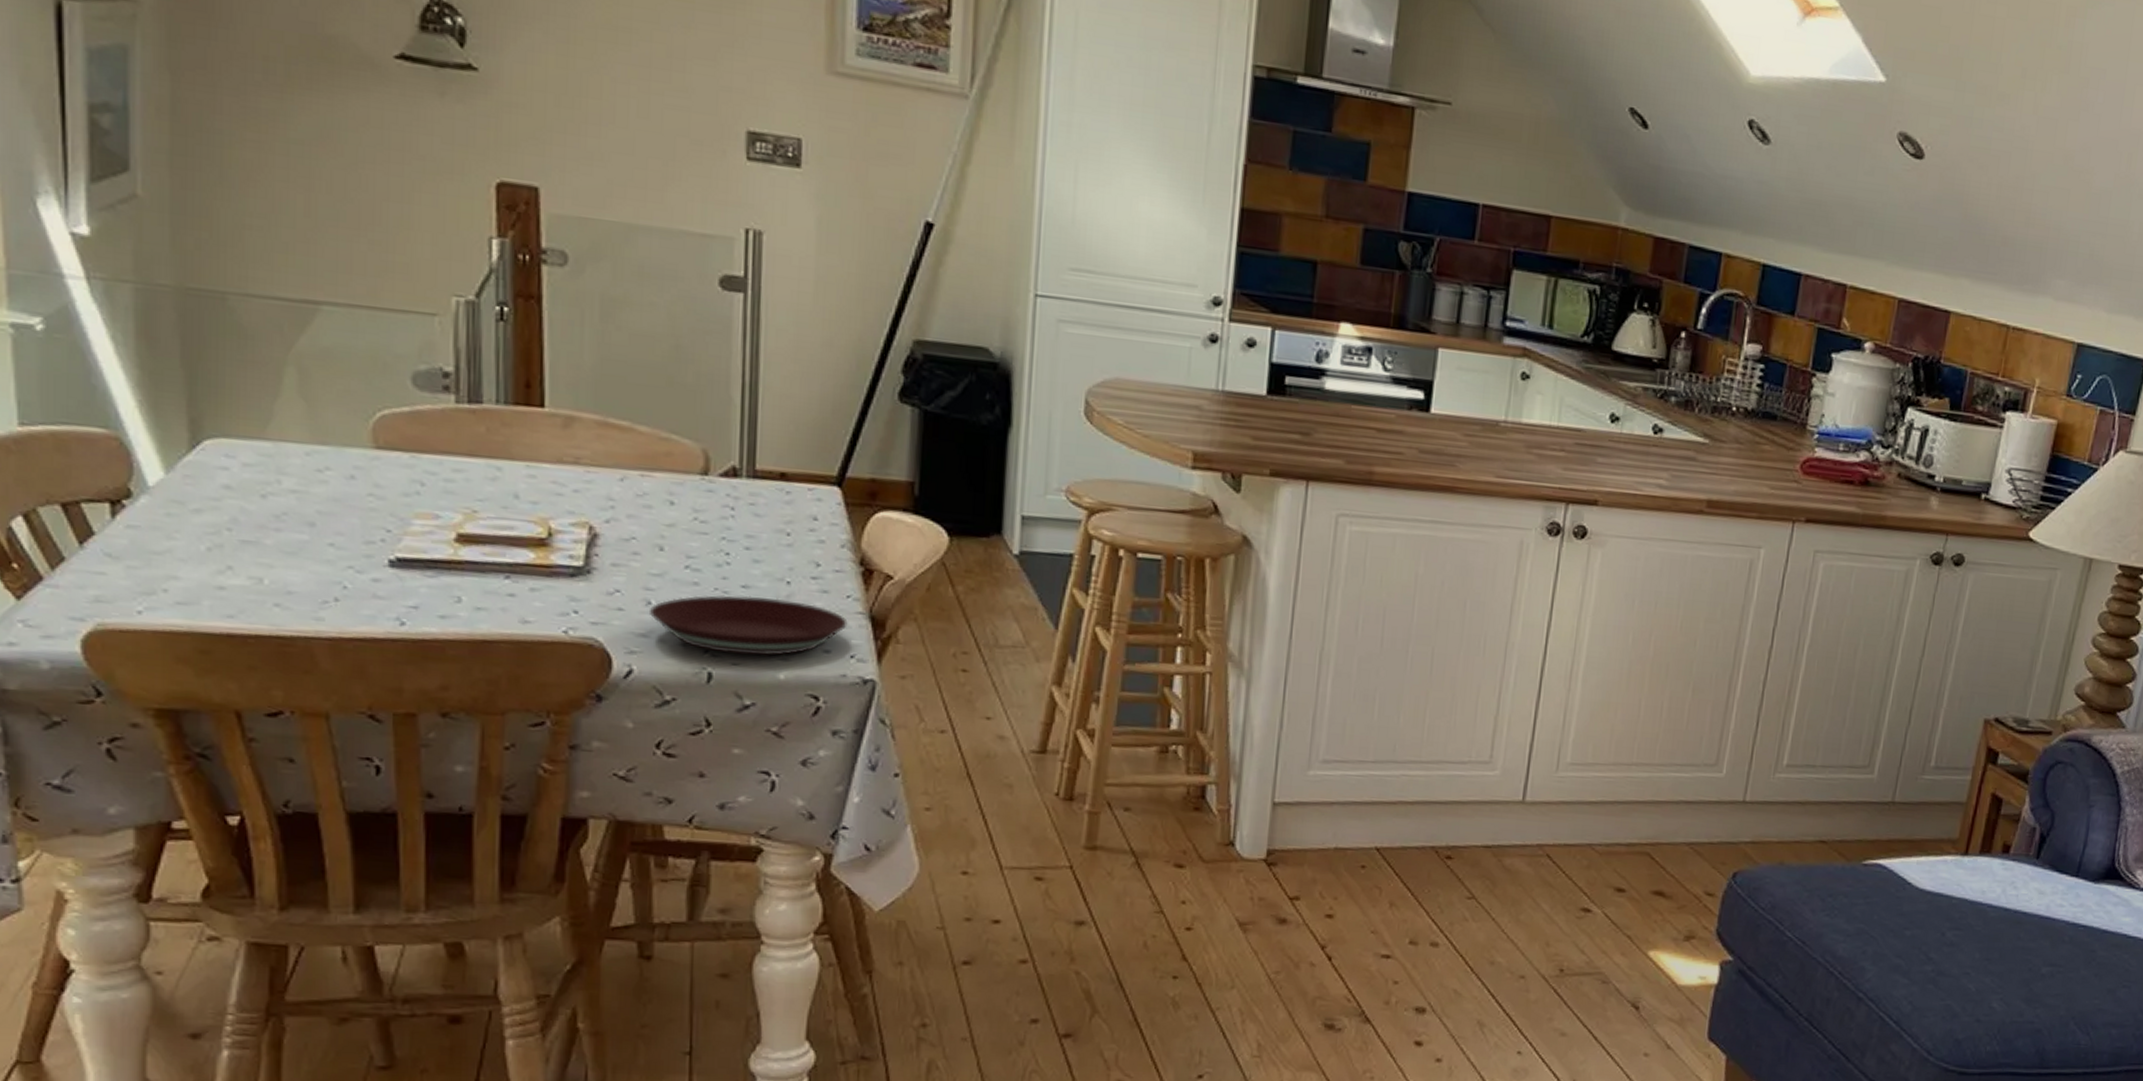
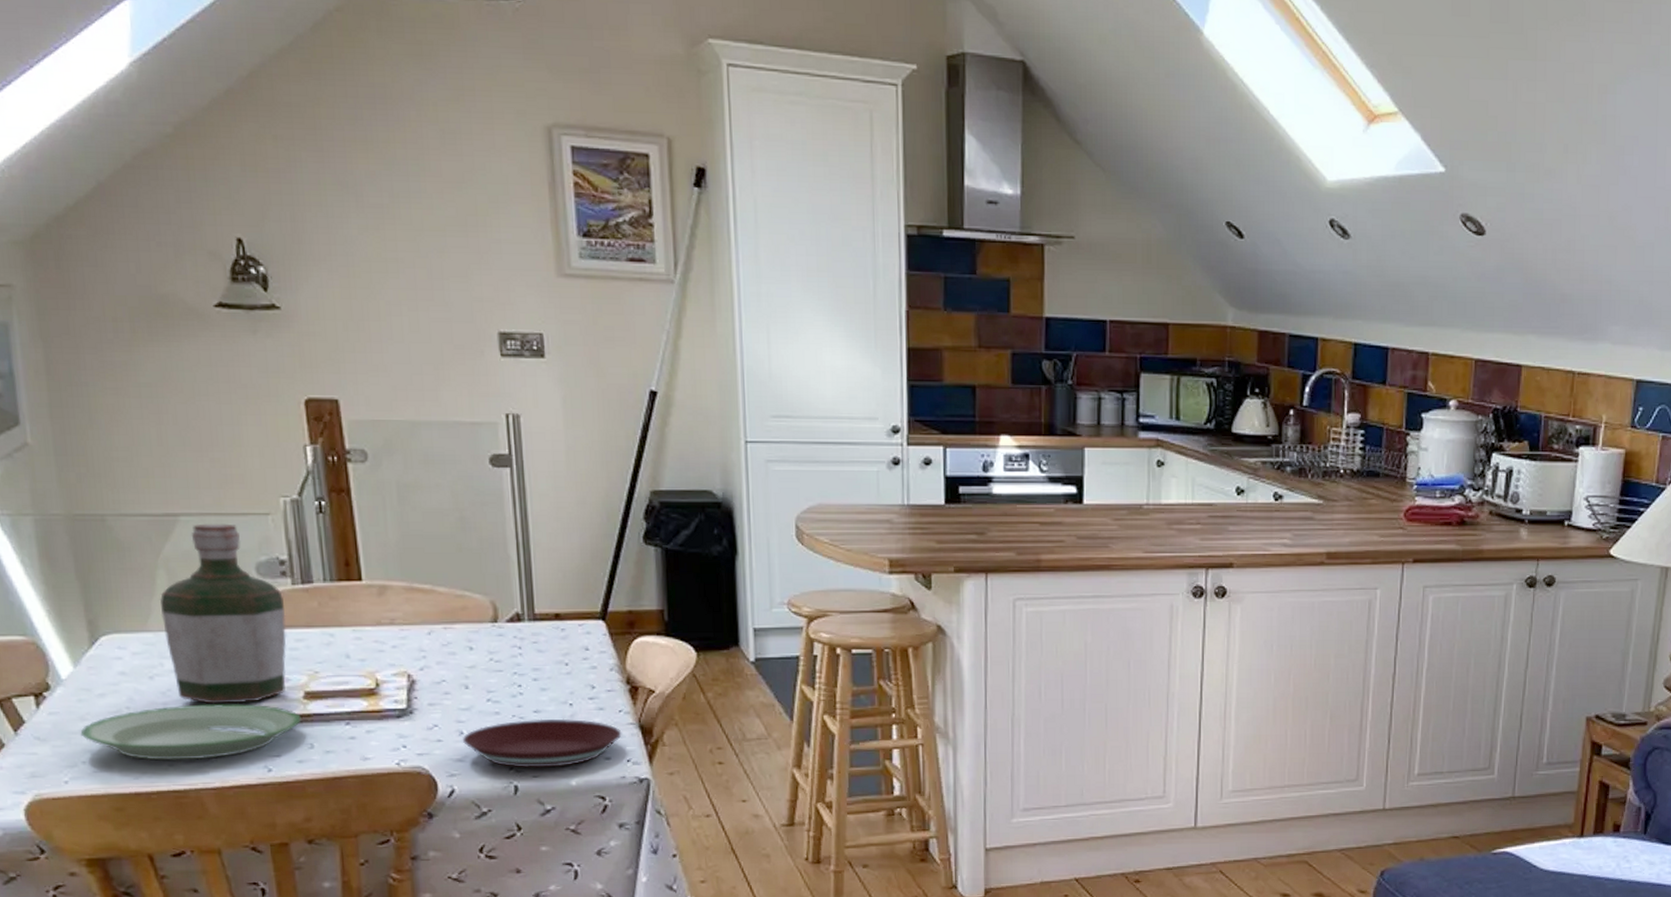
plate: none [164,533,450,602] -> present [80,704,301,760]
bottle: none [284,317,444,540] -> present [159,523,287,704]

